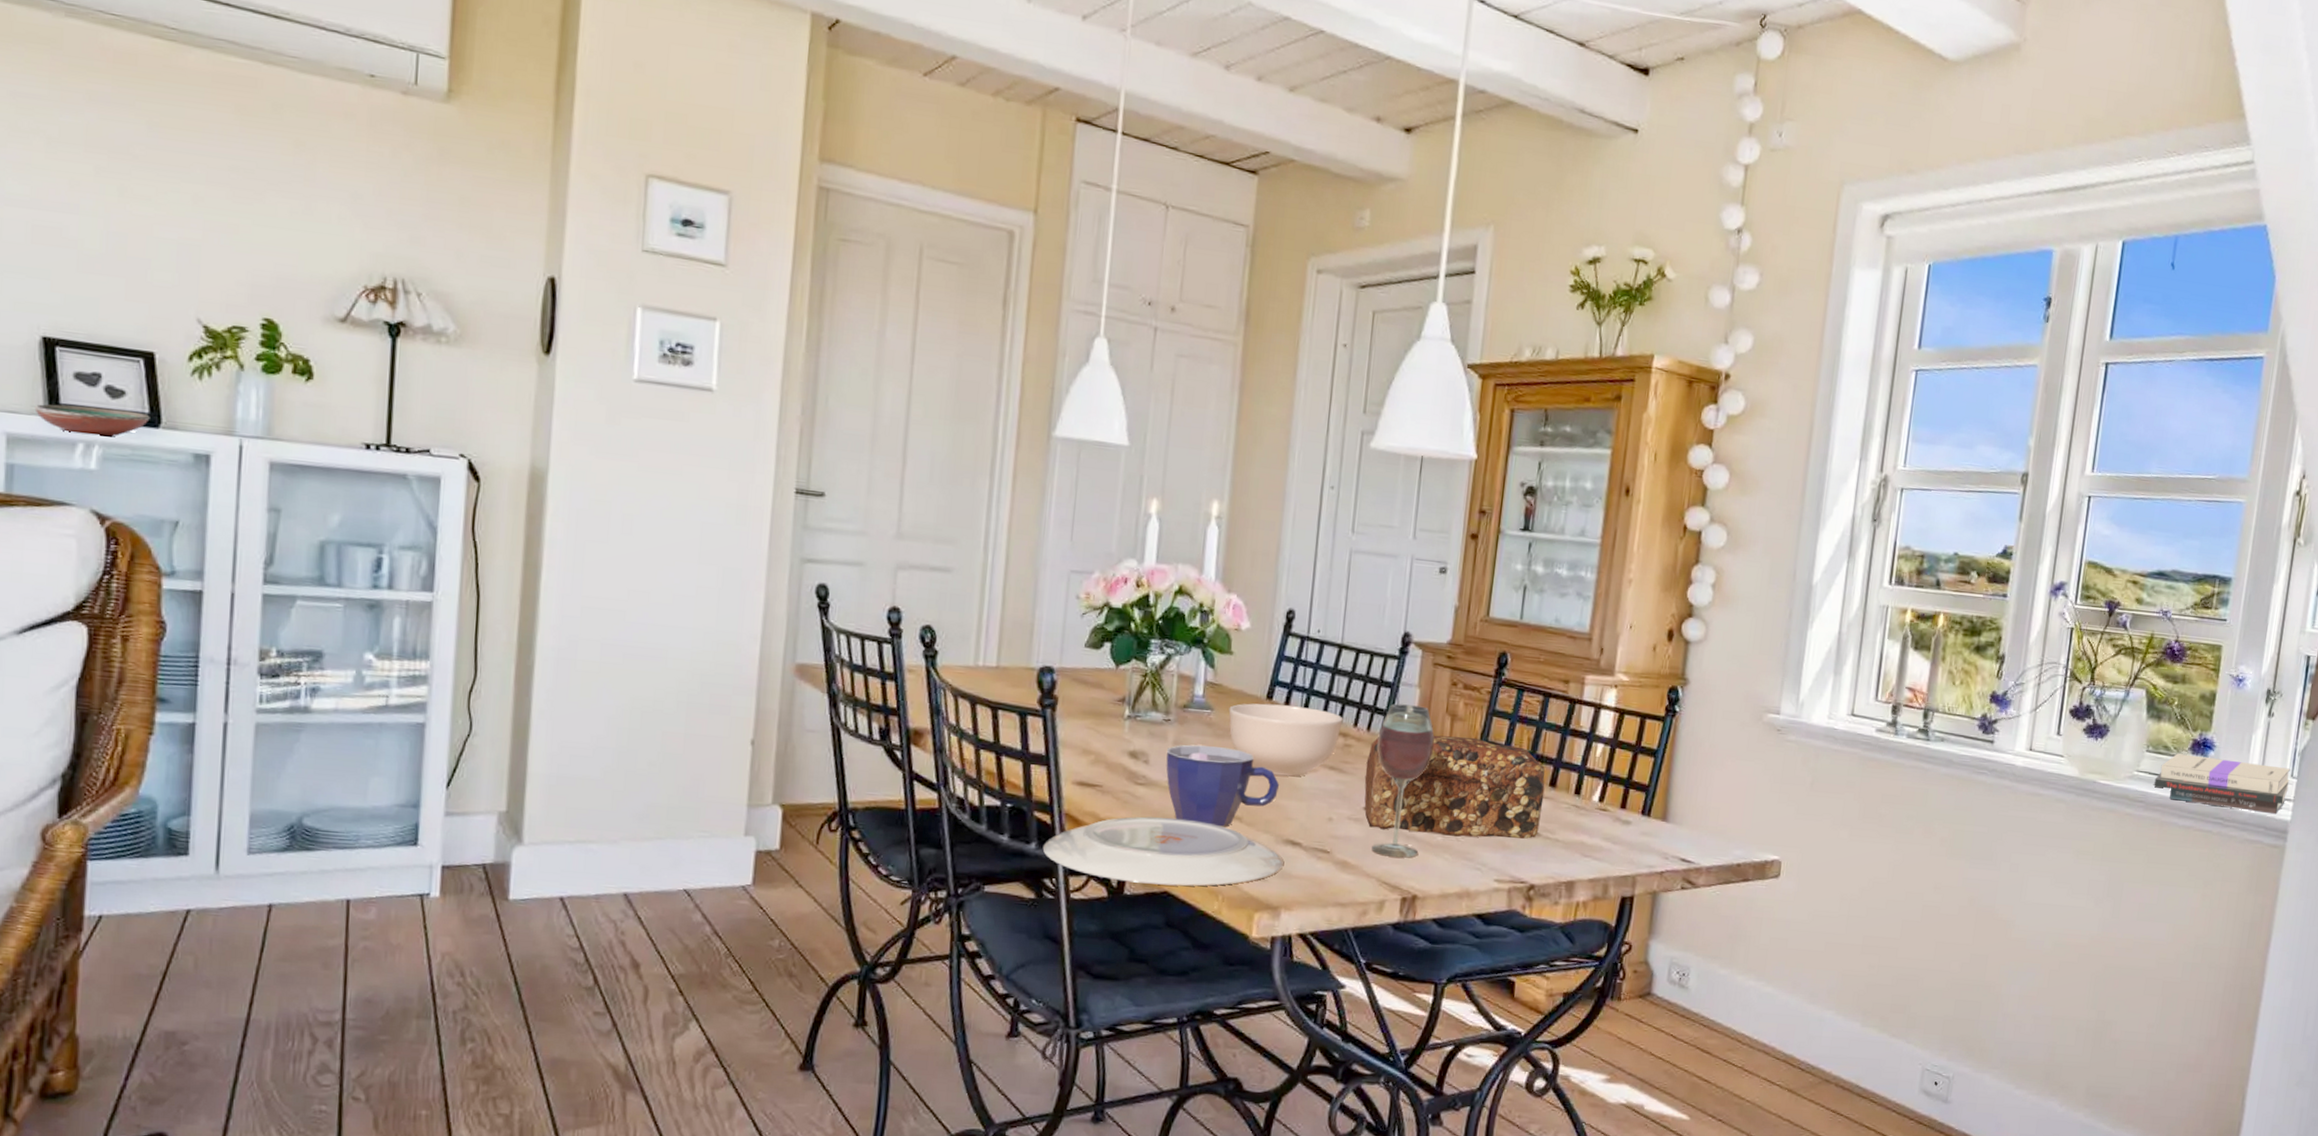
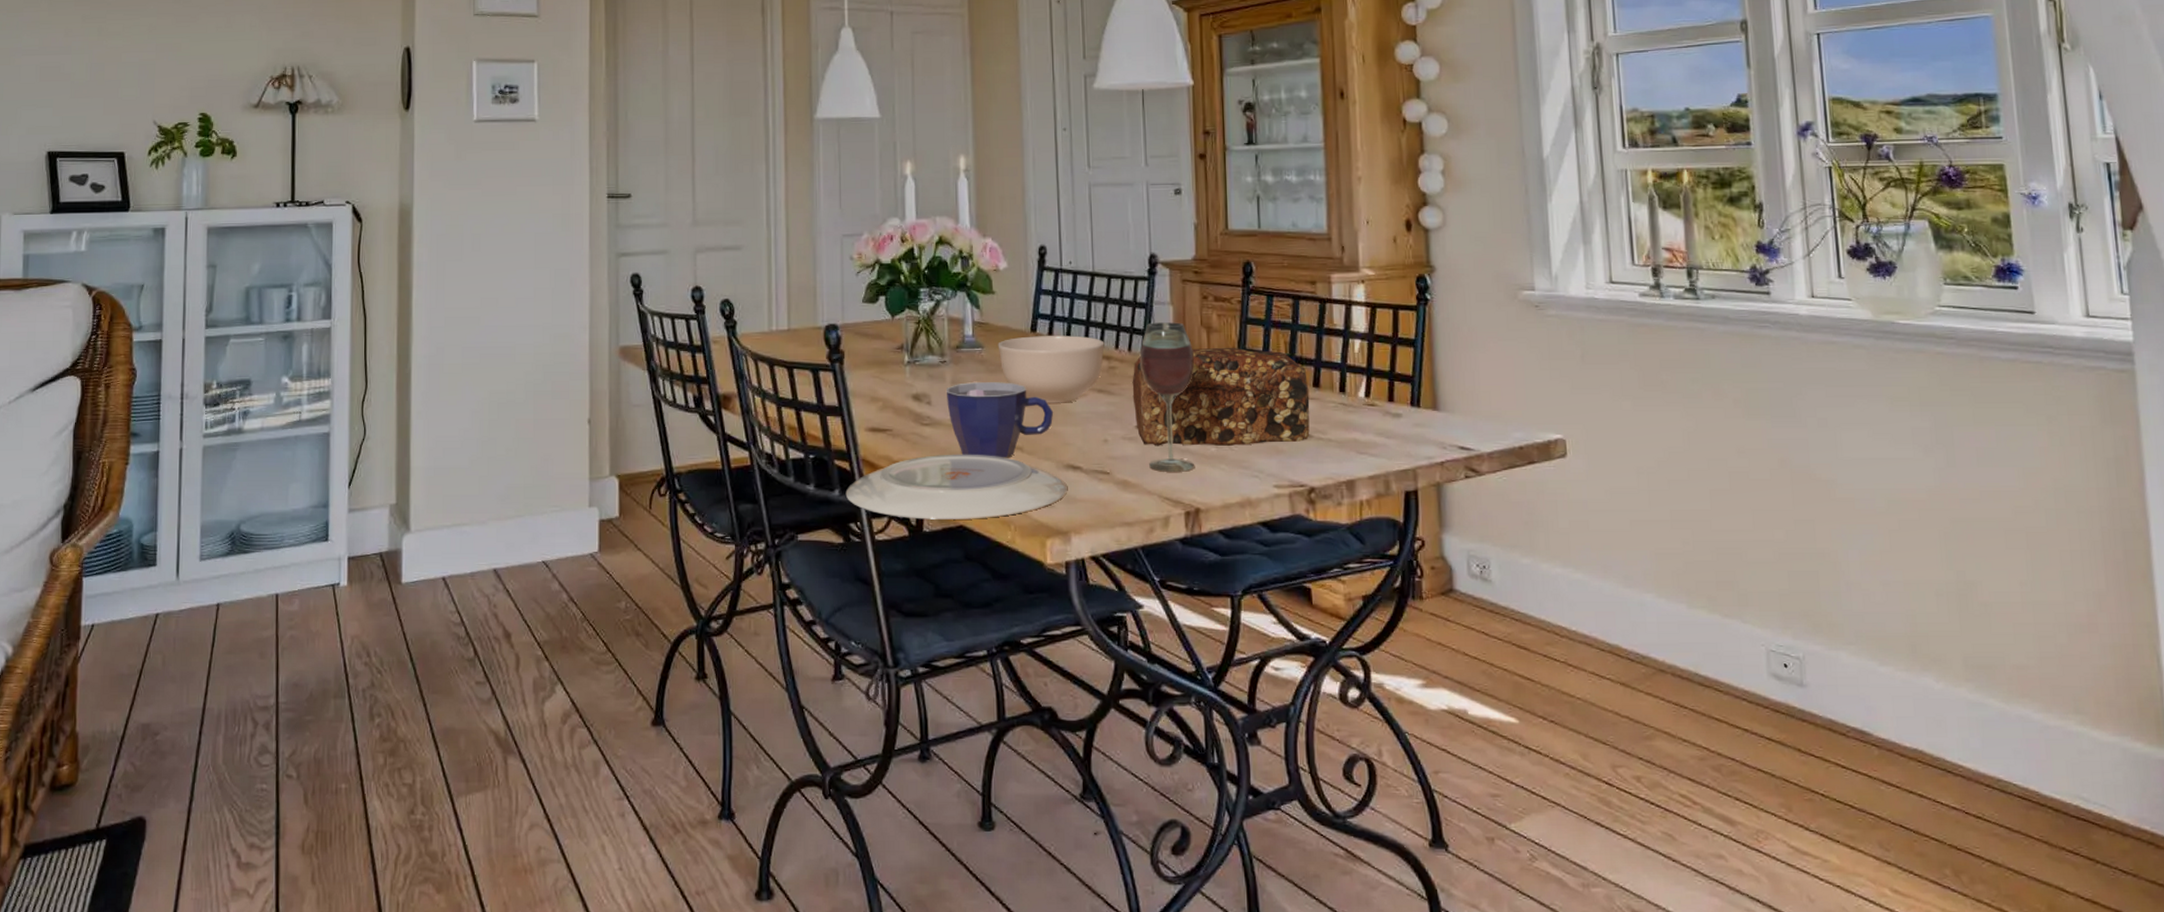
decorative bowl: present [33,404,150,436] -> none [42,201,122,224]
books: present [2154,753,2290,815] -> none [1961,282,2122,337]

